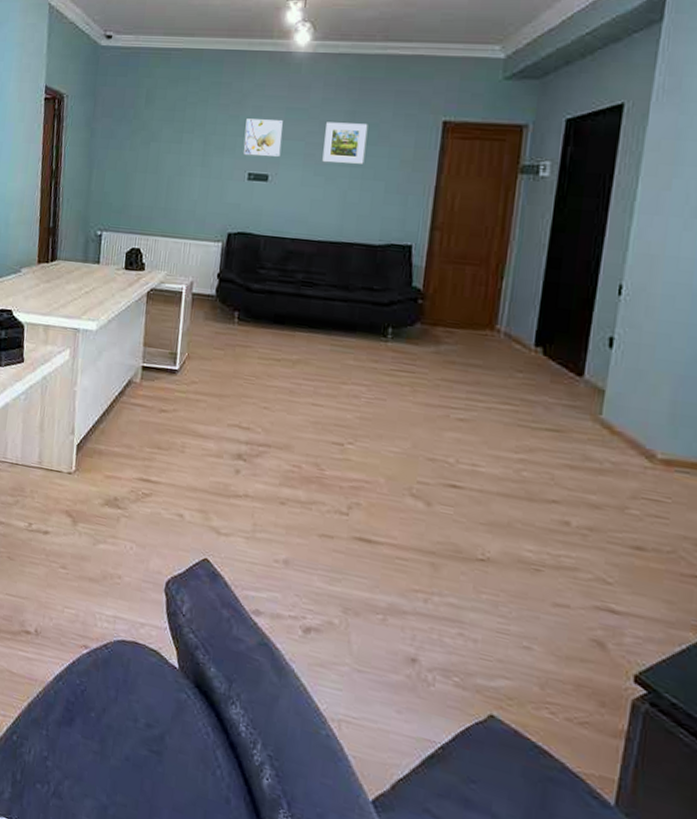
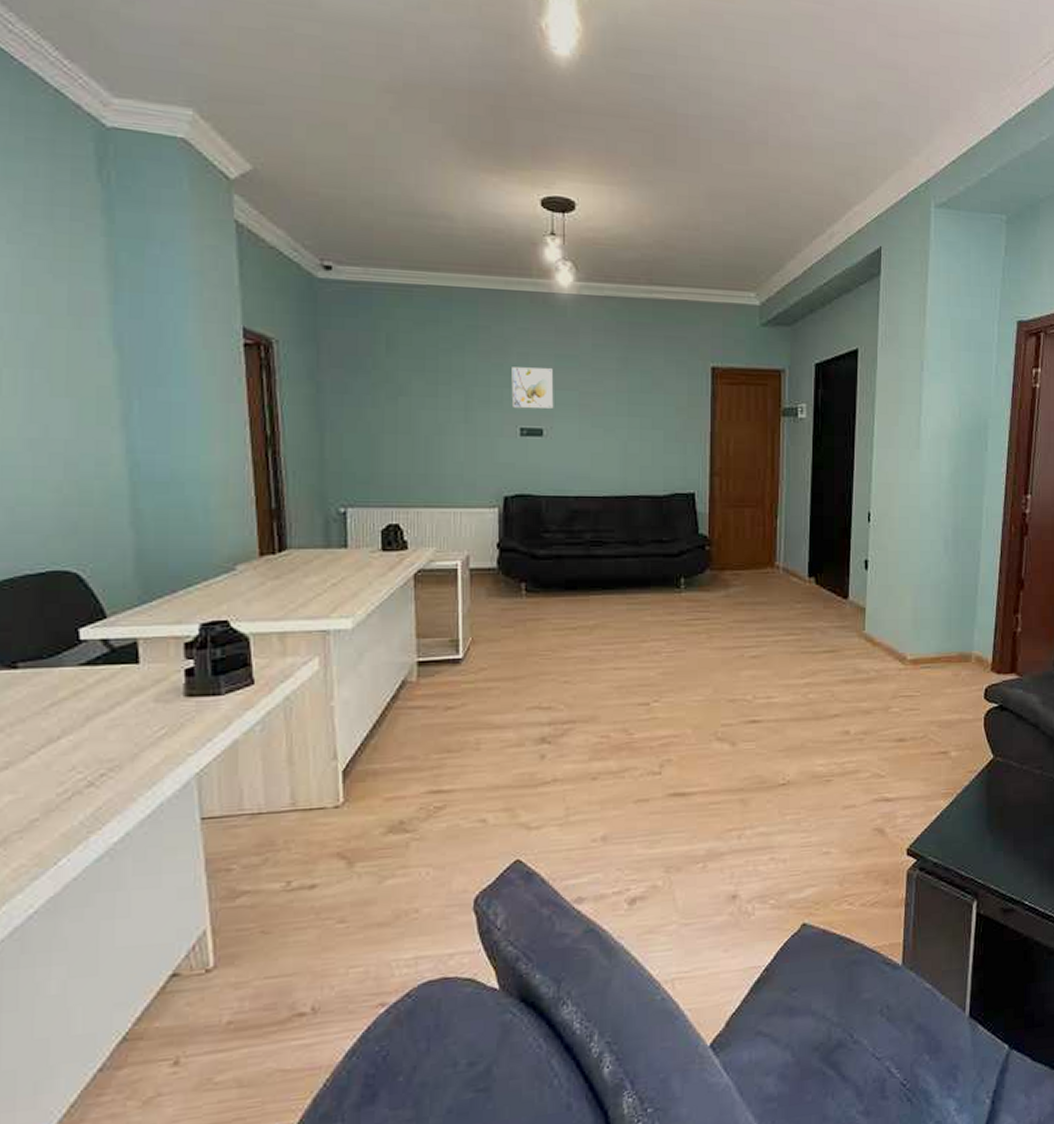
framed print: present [322,122,368,164] -> none [599,369,641,413]

